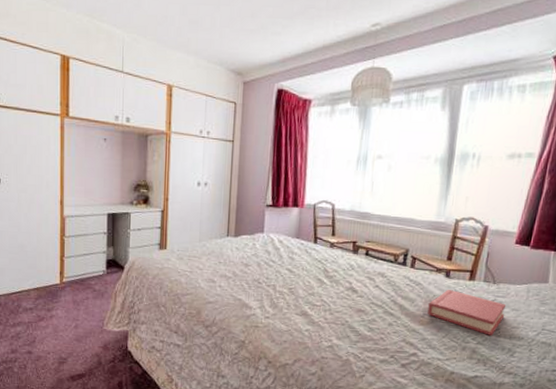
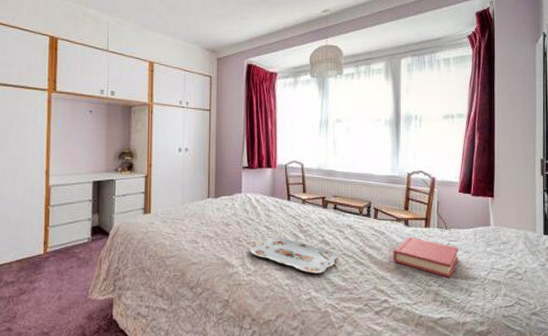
serving tray: none [269,281,366,322] -> present [249,237,338,274]

